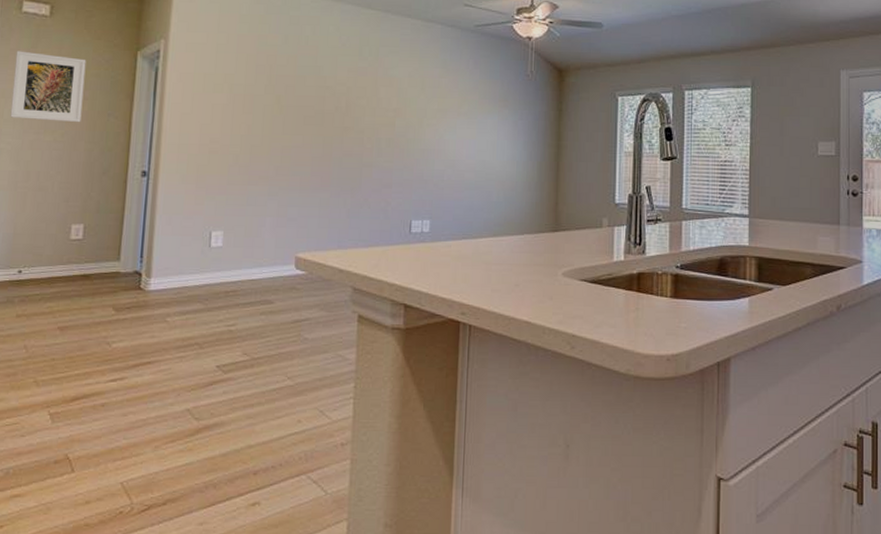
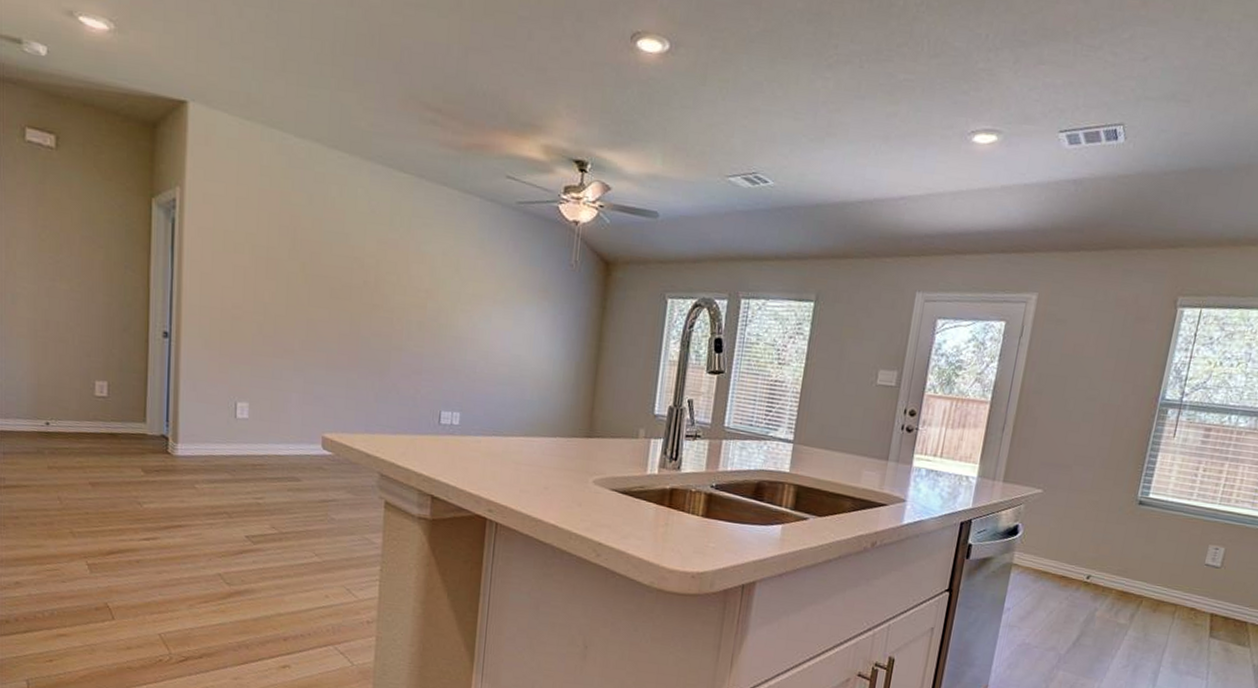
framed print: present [10,51,87,123] -> none [23,185,98,273]

